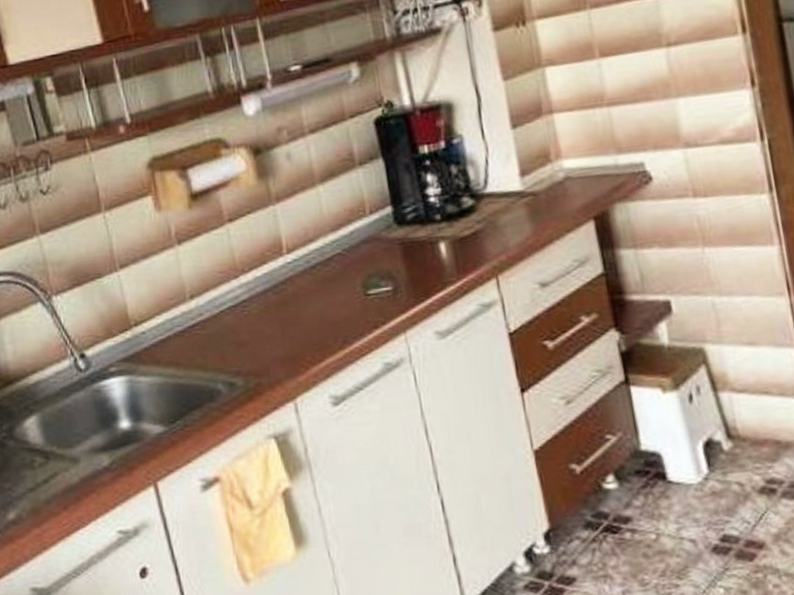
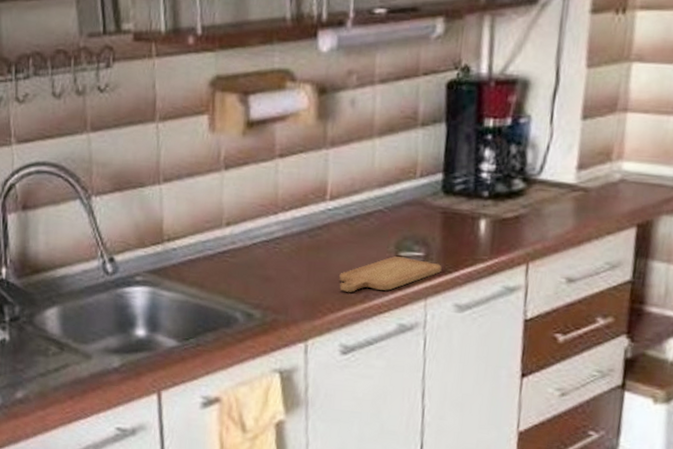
chopping board: none [313,294,413,341] -> present [339,256,442,292]

